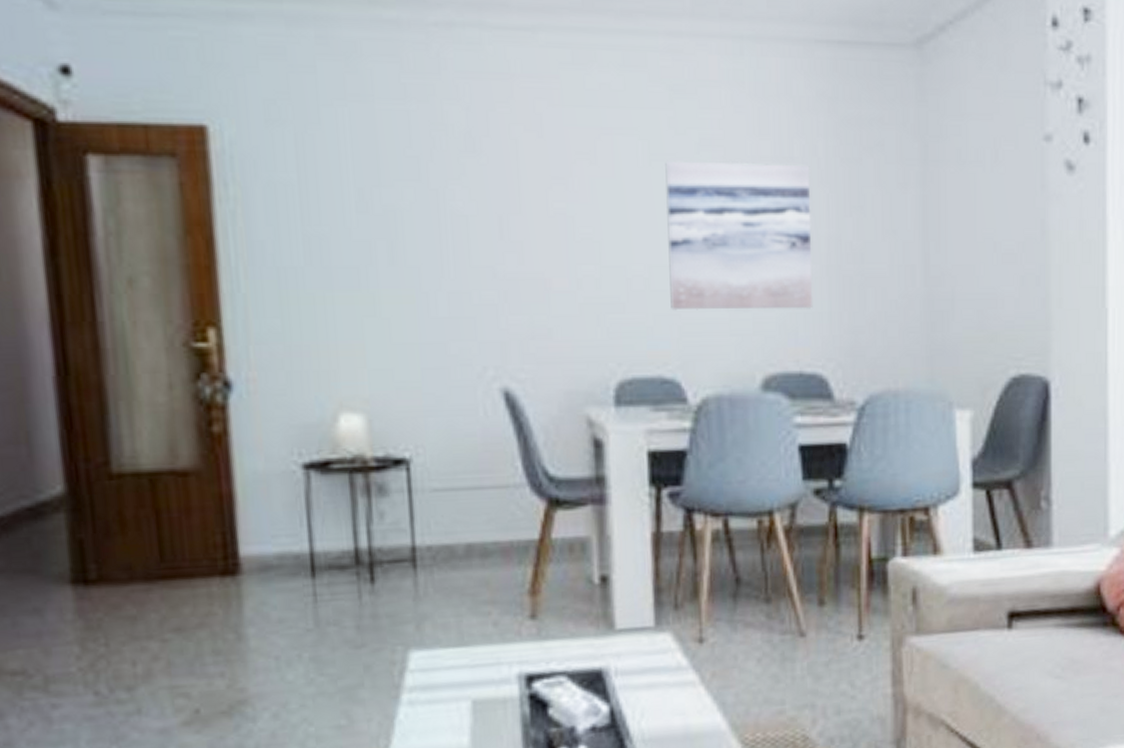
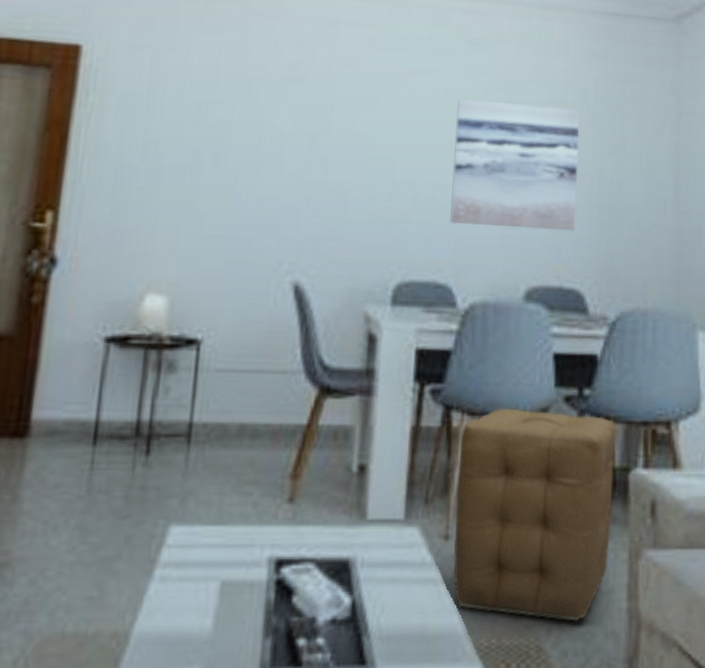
ottoman: none [706,506,872,710] -> present [453,408,616,622]

